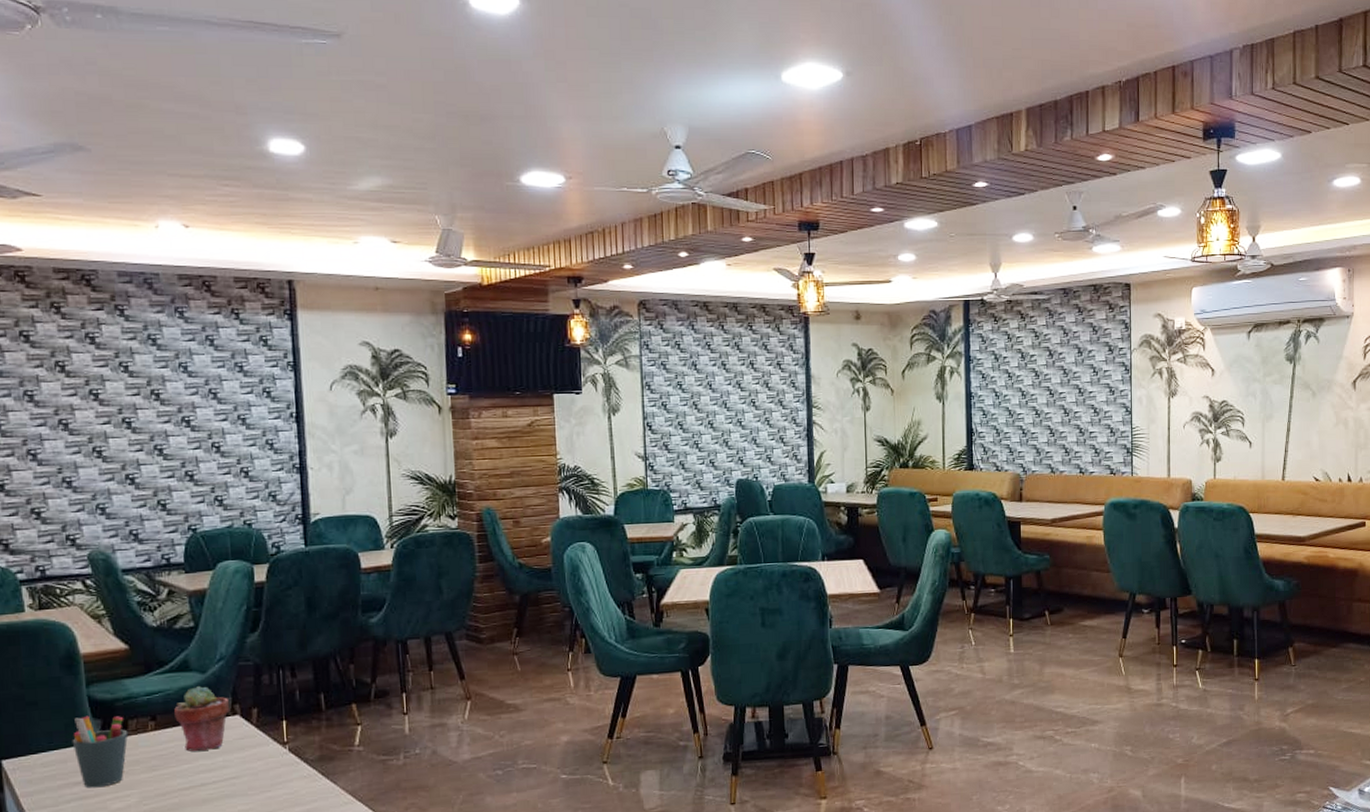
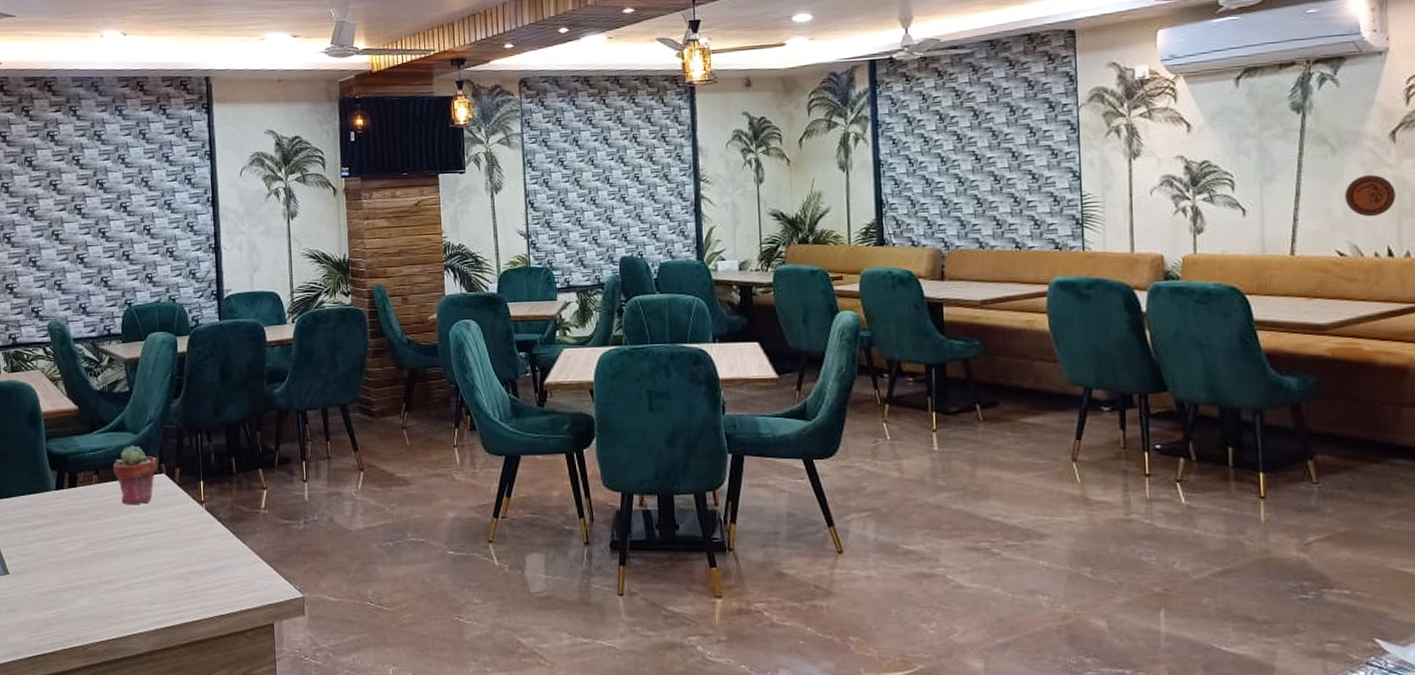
pen holder: present [72,715,129,788] -> none [34,467,78,531]
decorative plate: none [1321,416,1354,450] -> present [1345,175,1396,217]

